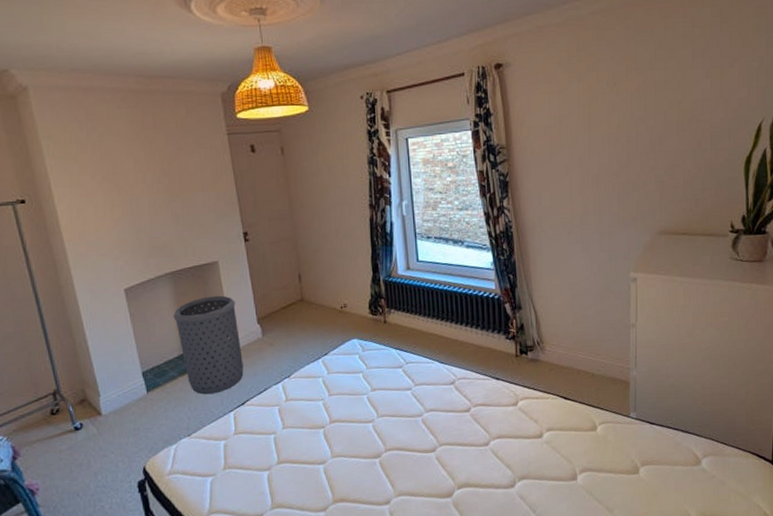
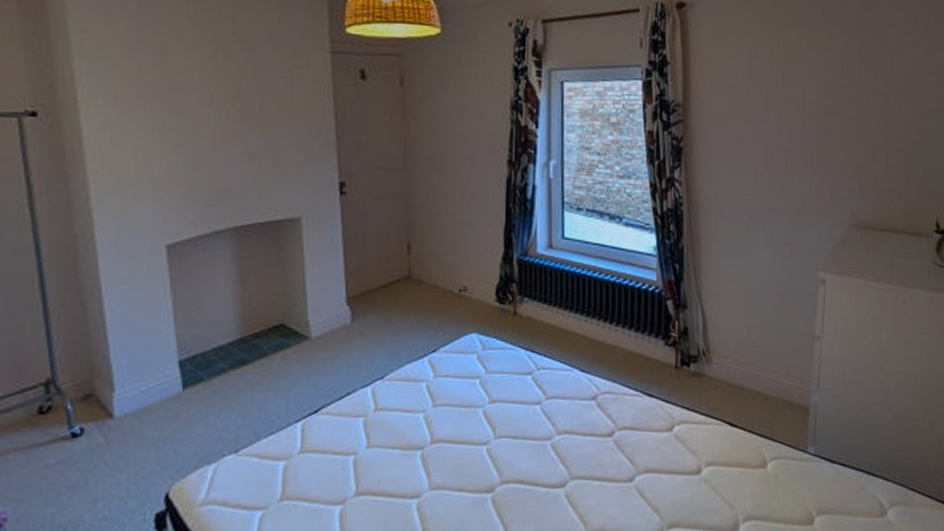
laundry basket: present [173,295,244,395] -> none [231,263,322,397]

